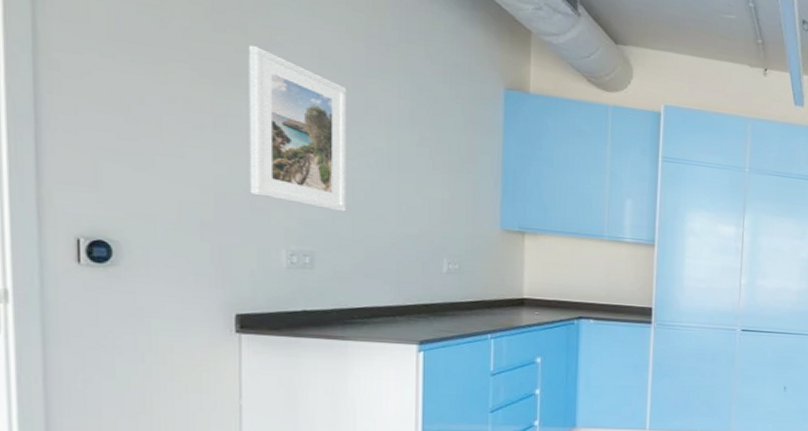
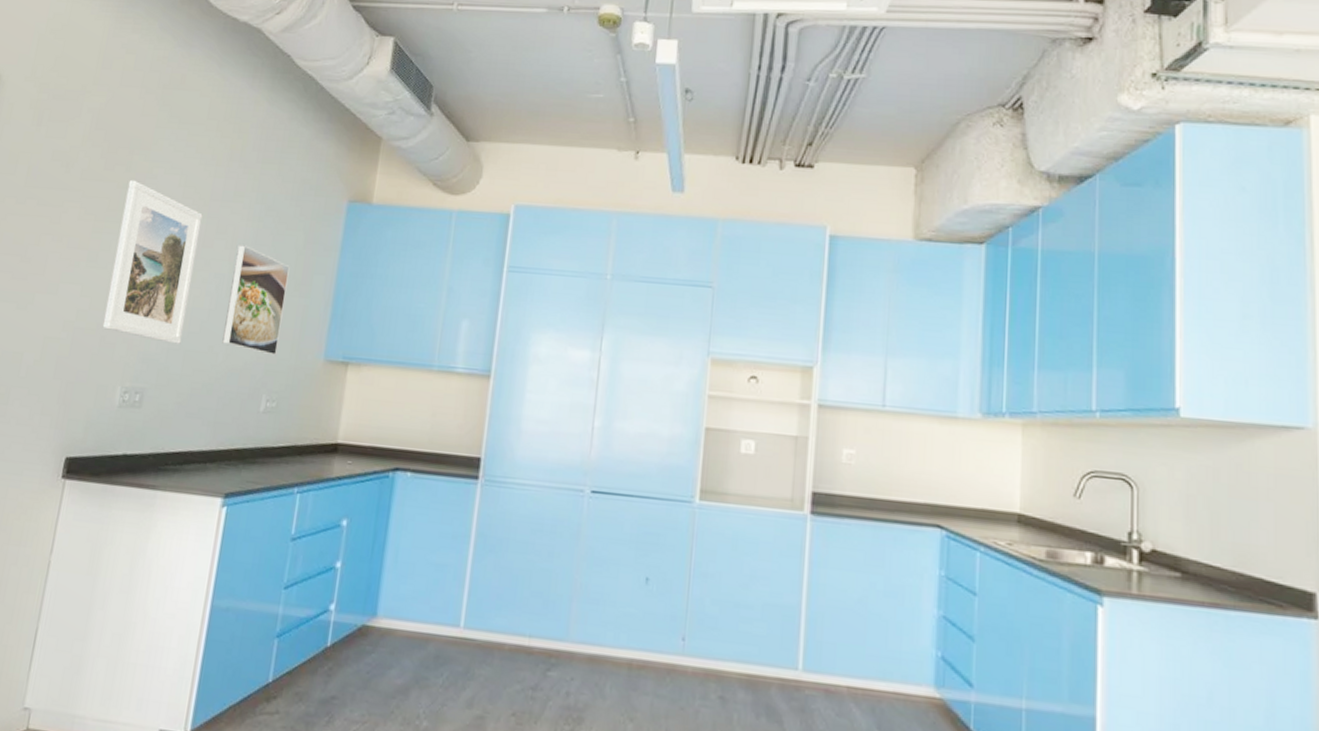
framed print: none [392,121,453,225] -> present [222,245,290,356]

